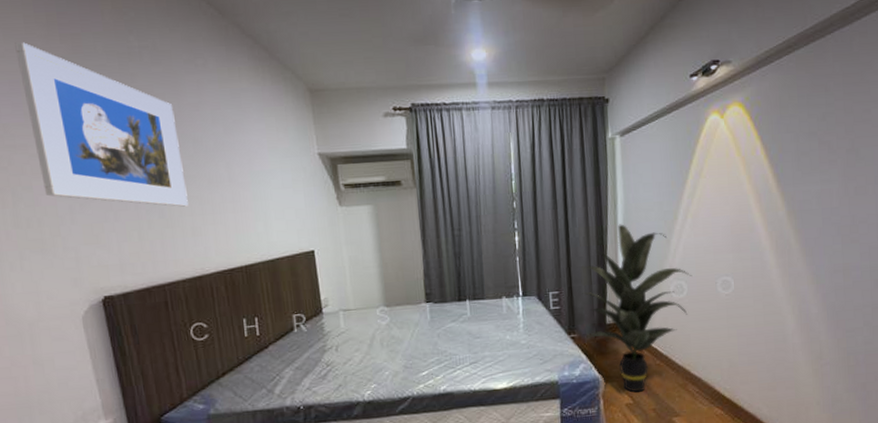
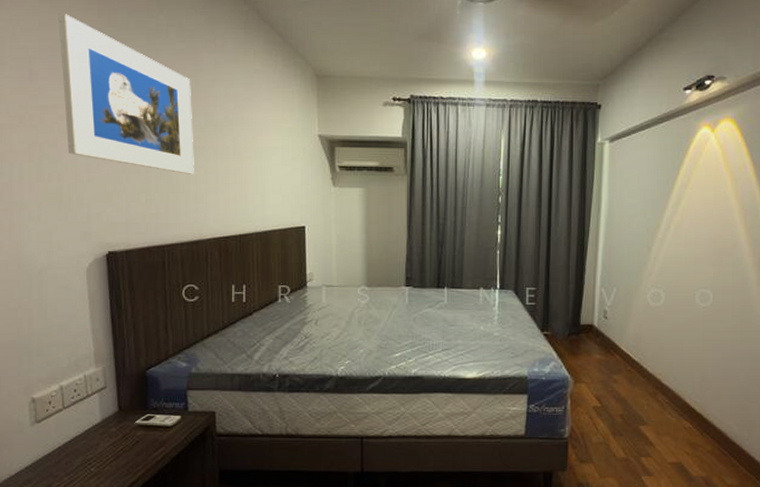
indoor plant: present [582,224,693,393] -> none [559,227,671,396]

